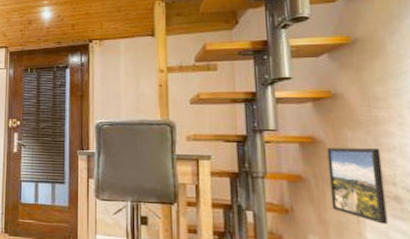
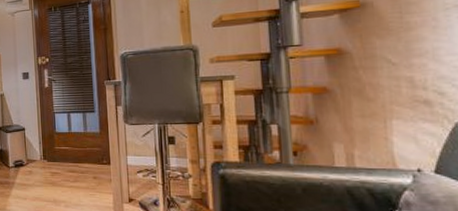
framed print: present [327,147,388,225] -> none [354,55,416,128]

